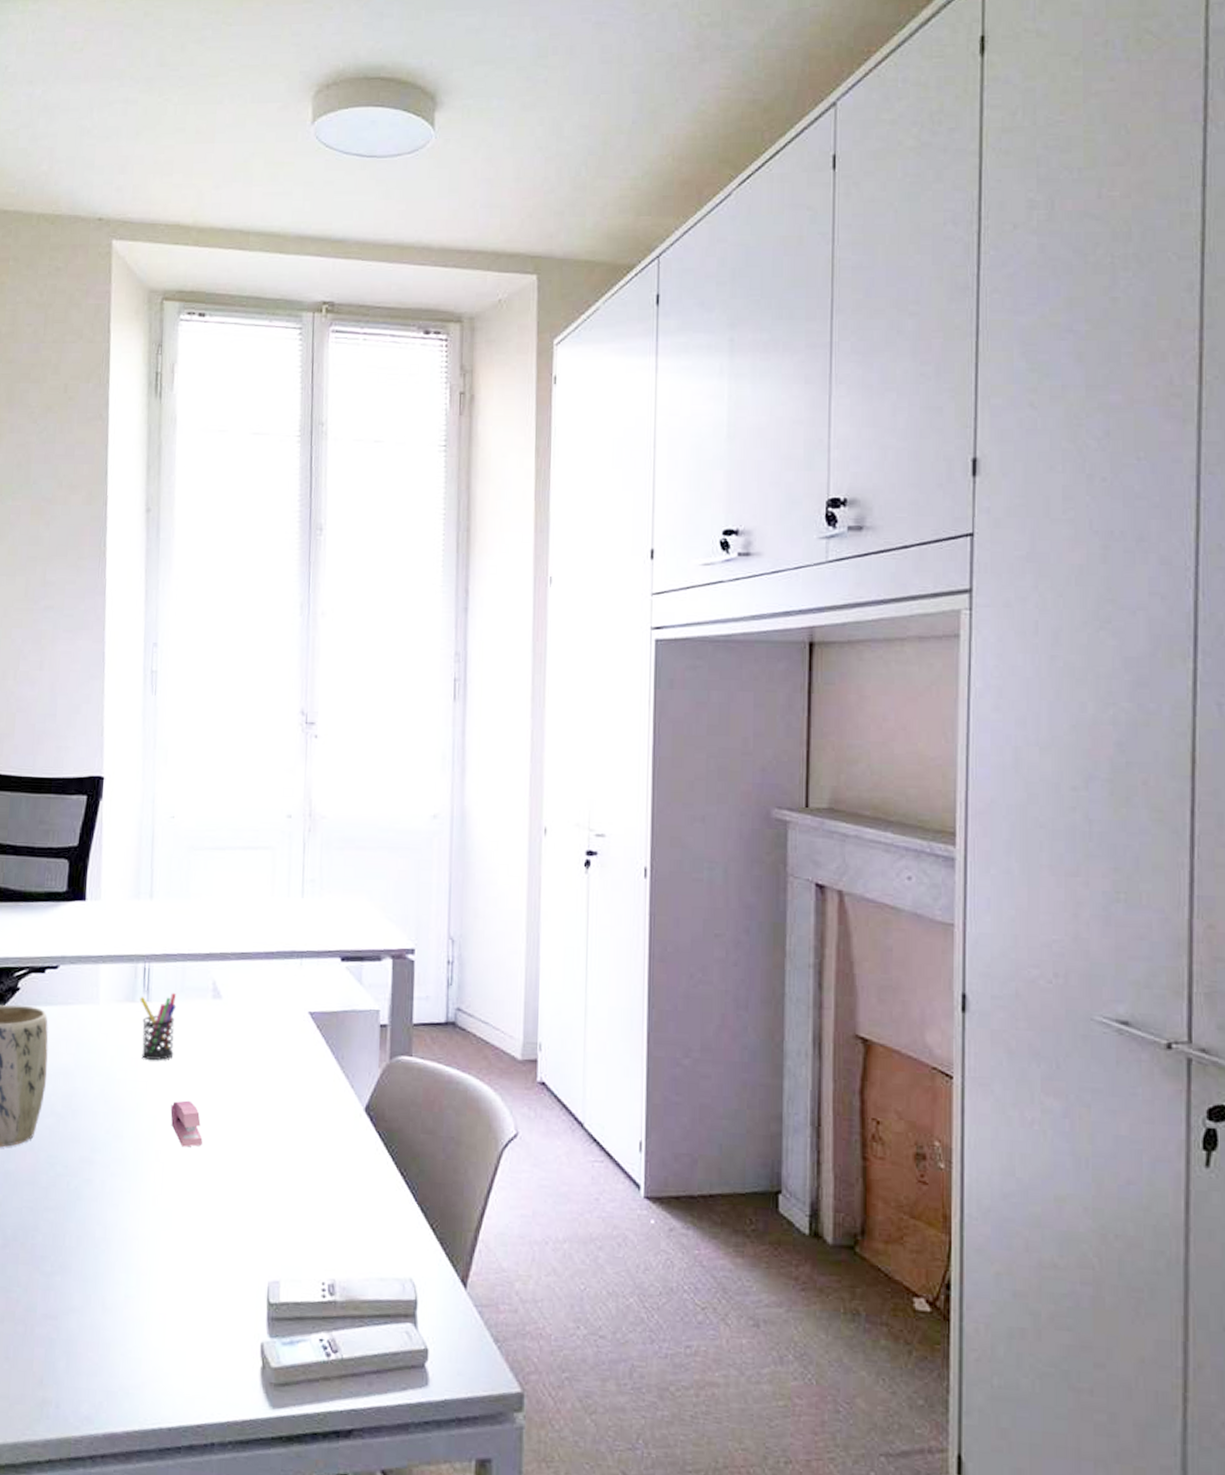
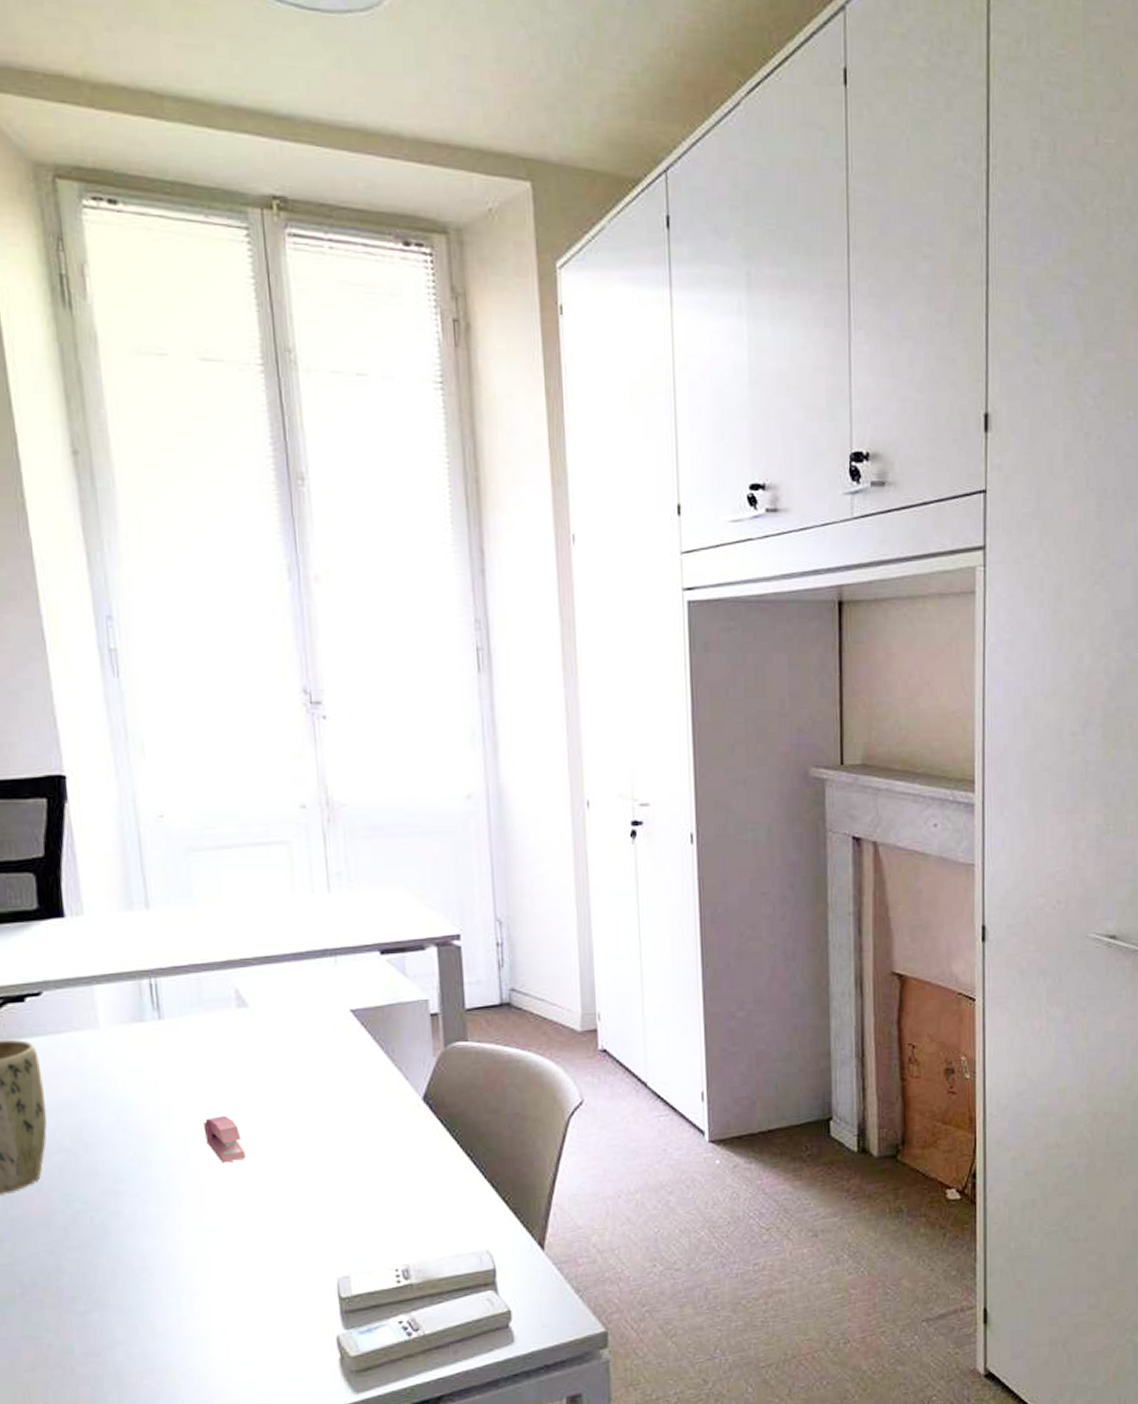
pen holder: present [140,993,177,1060] -> none [149,1007,199,1080]

